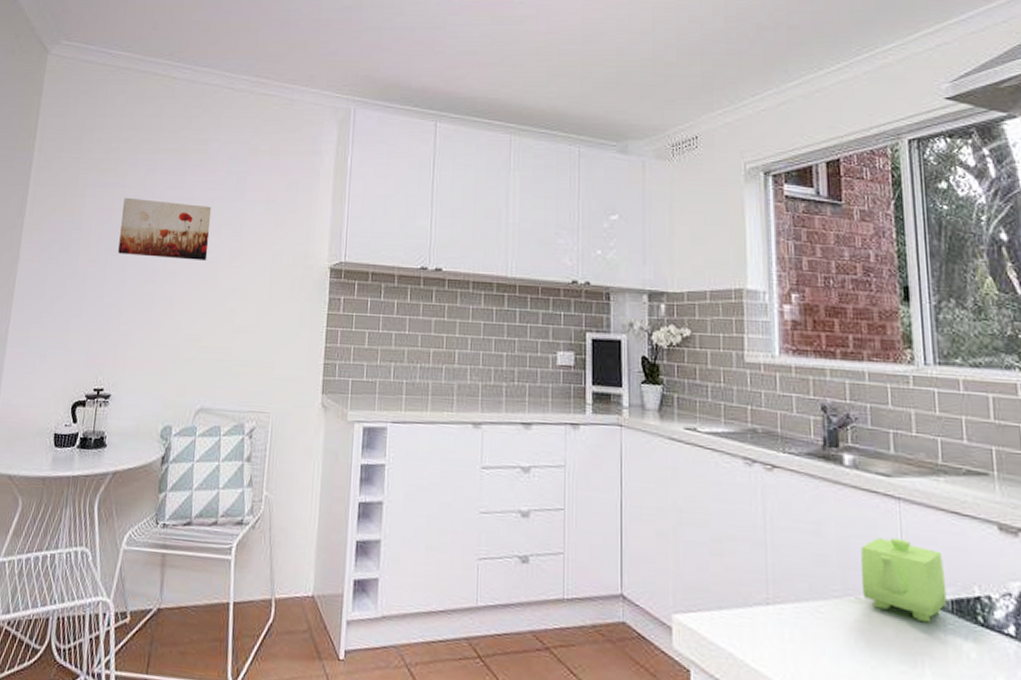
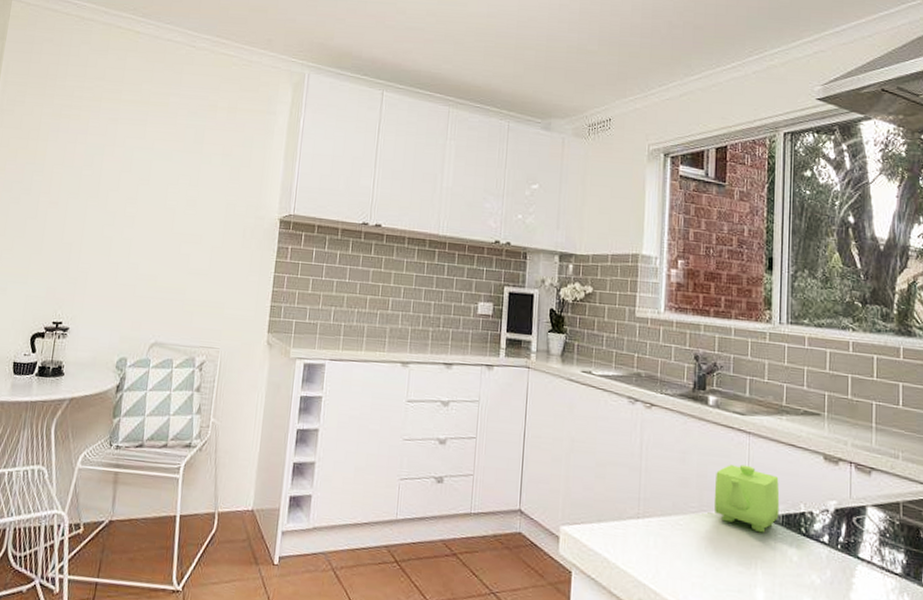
wall art: present [118,197,212,260] -> none [79,143,171,207]

